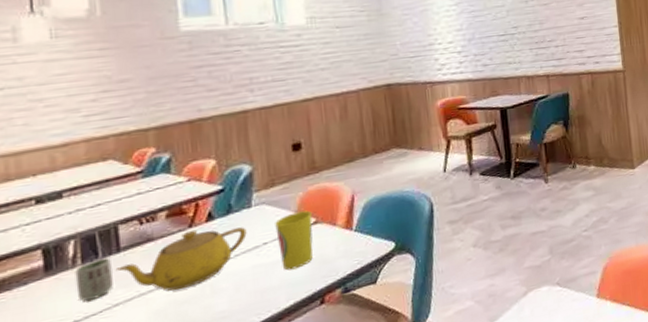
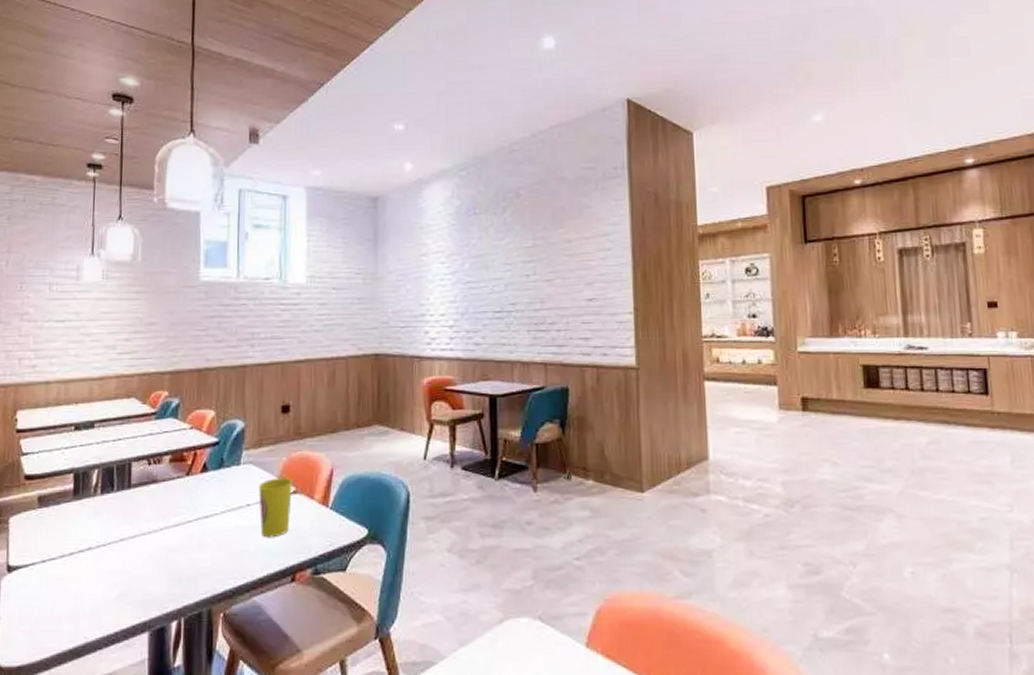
cup: present [75,258,113,301] -> none [94,492,123,530]
teapot: present [115,227,247,291] -> none [125,478,234,537]

